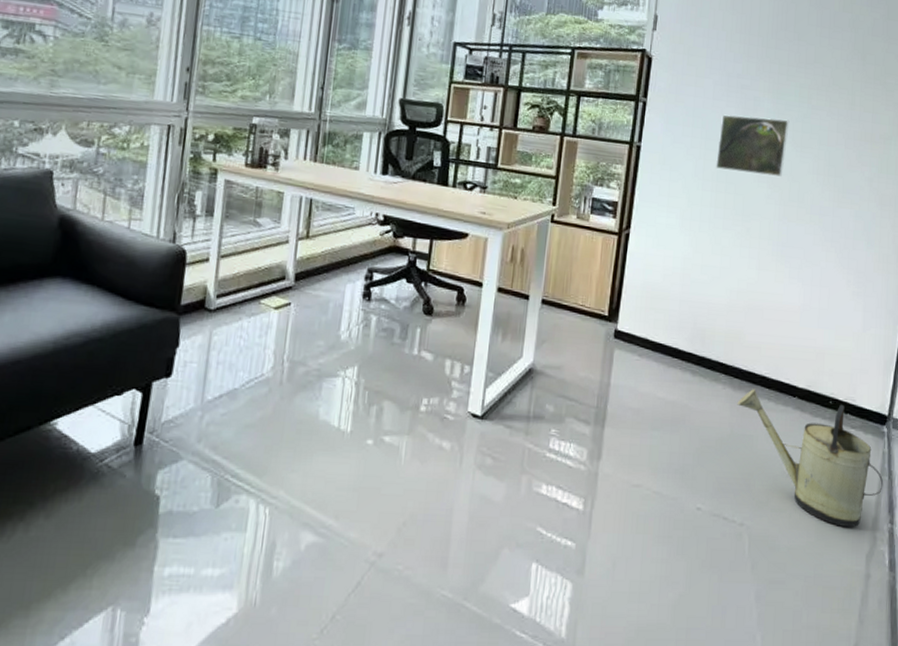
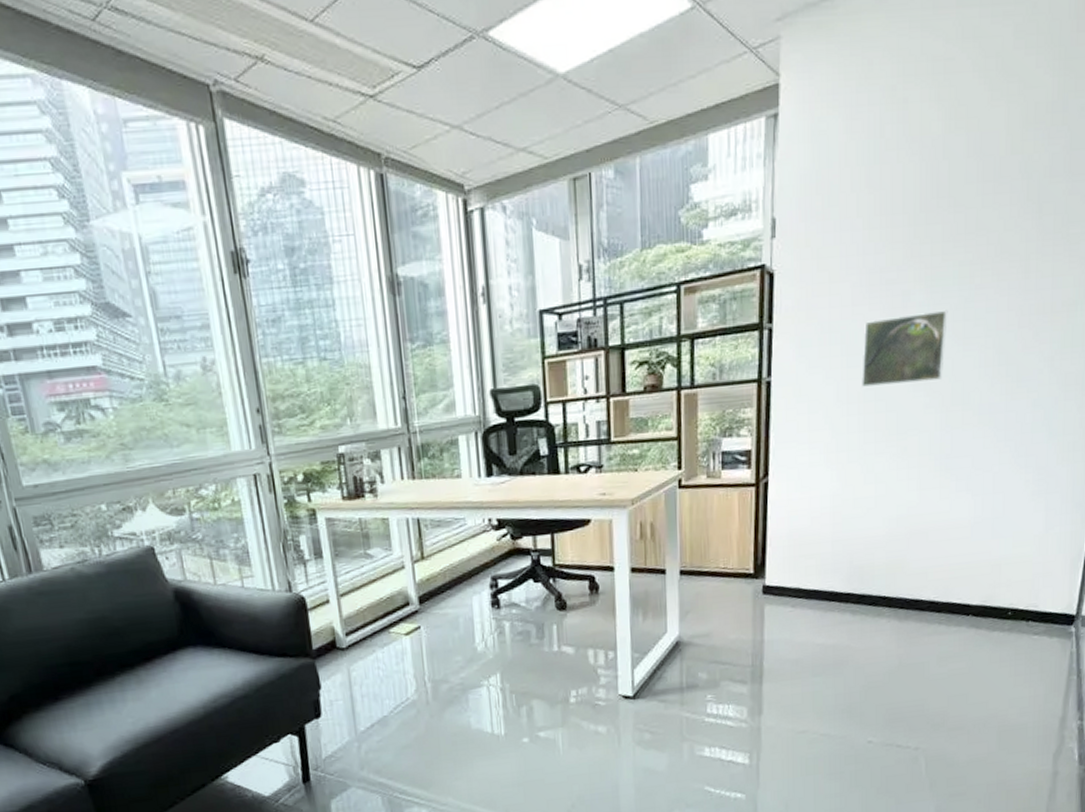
watering can: present [737,389,884,528] -> none [904,612,1072,733]

